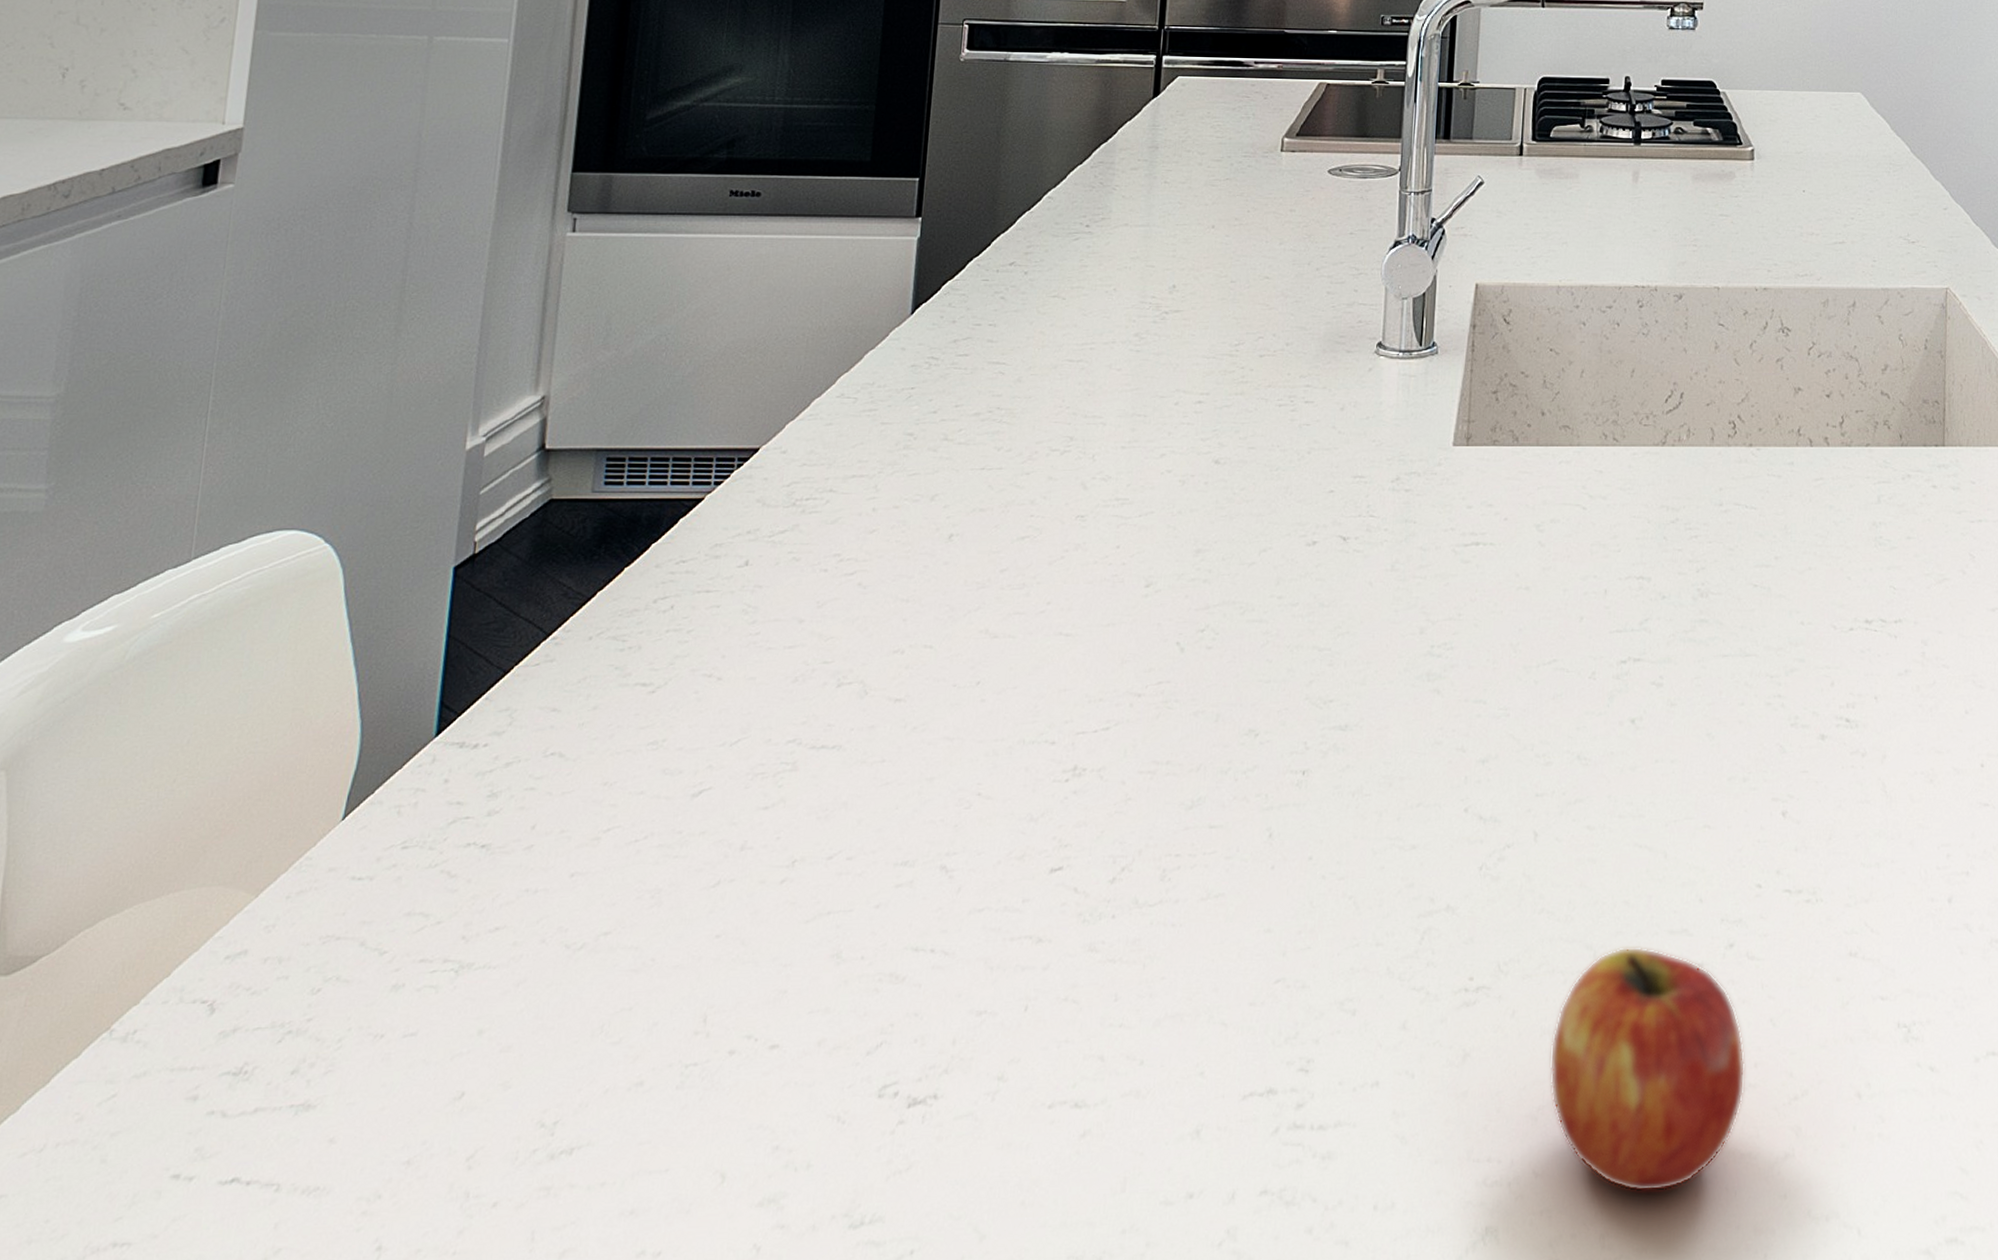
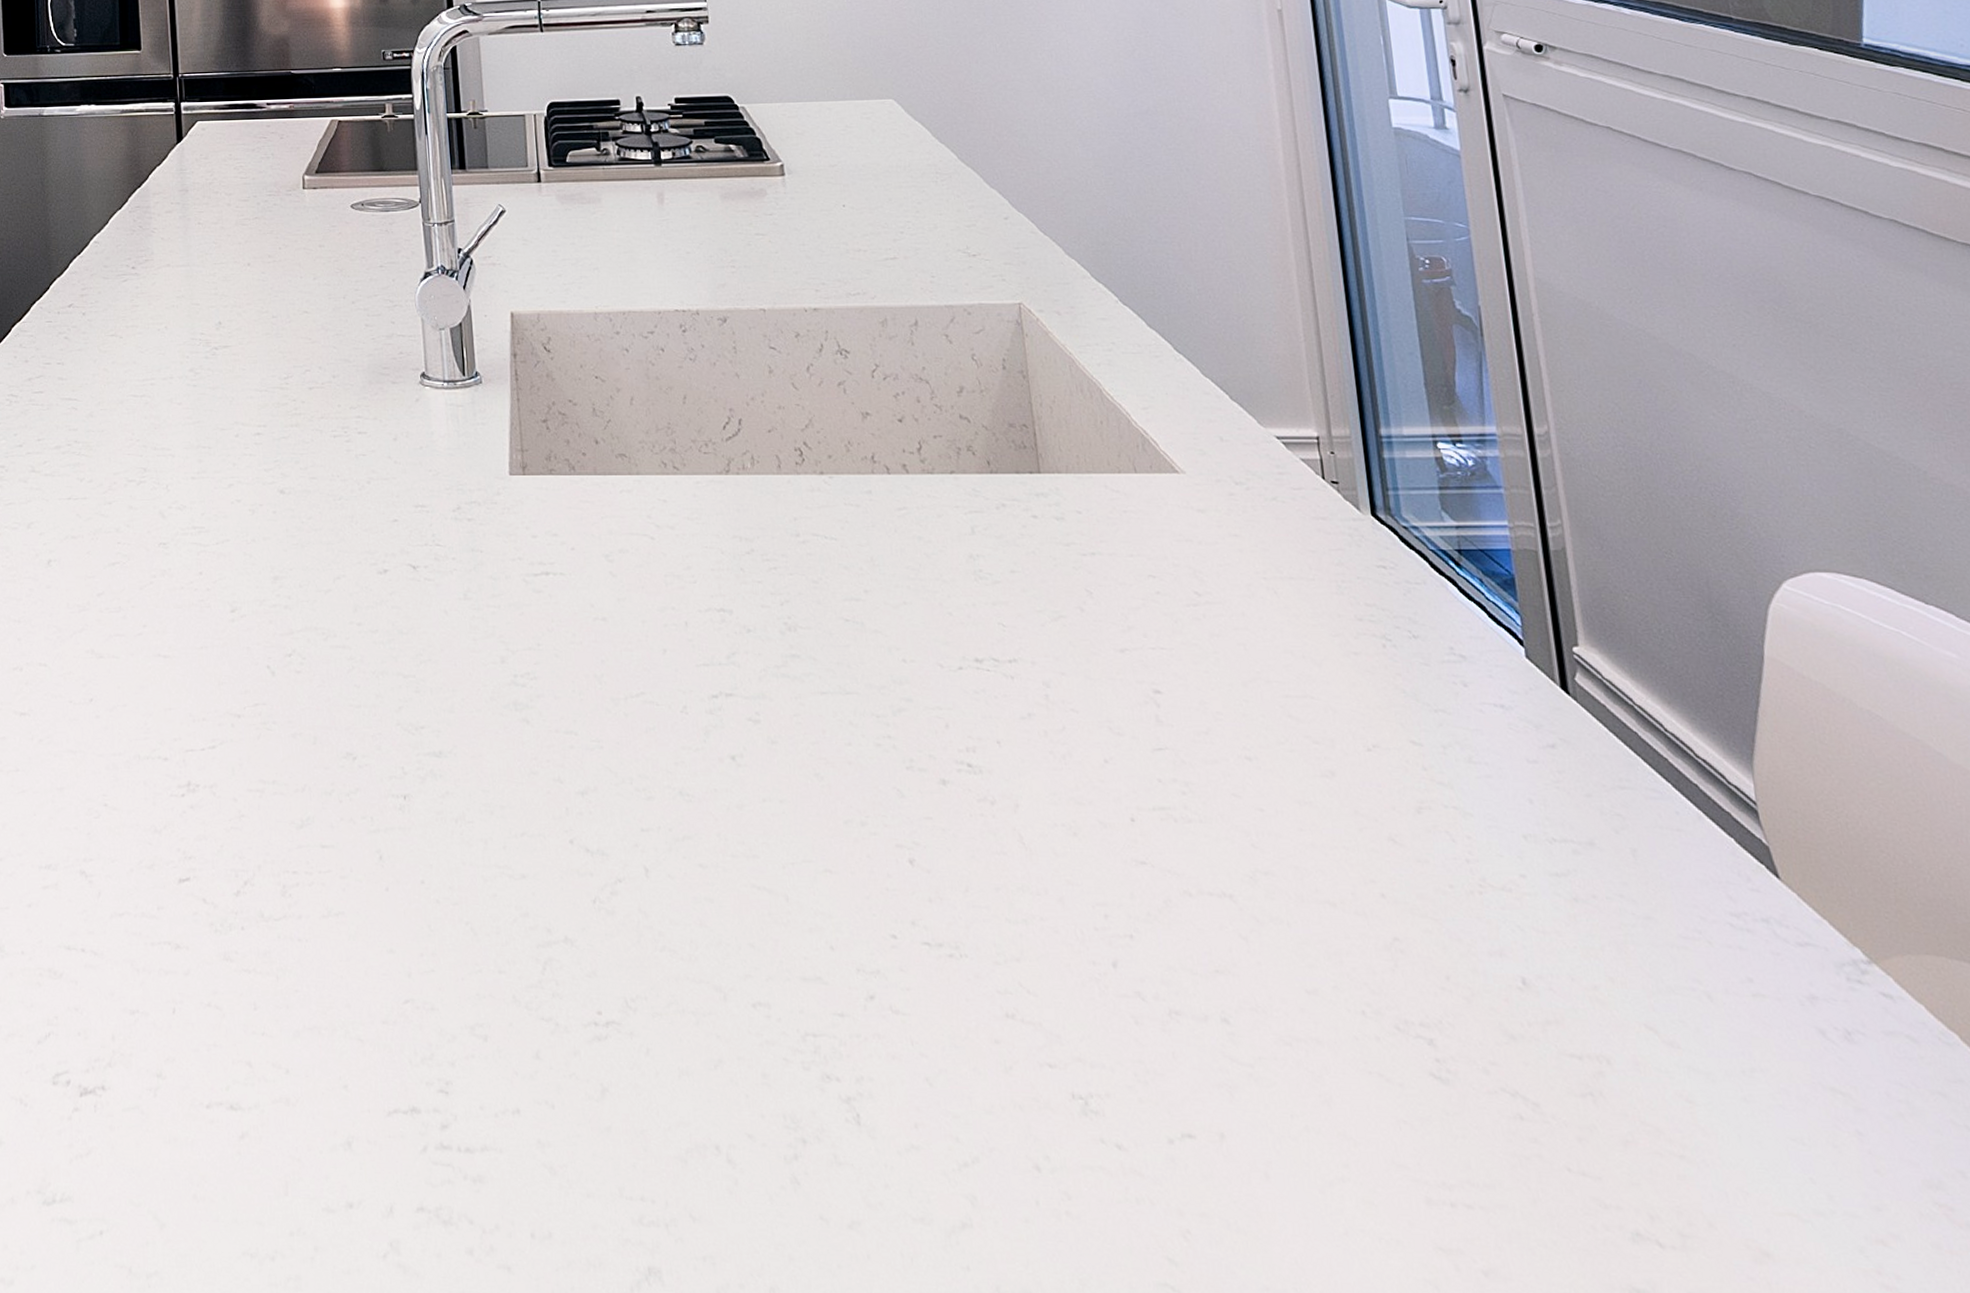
apple: present [1549,946,1746,1192] -> none [691,991,908,1250]

